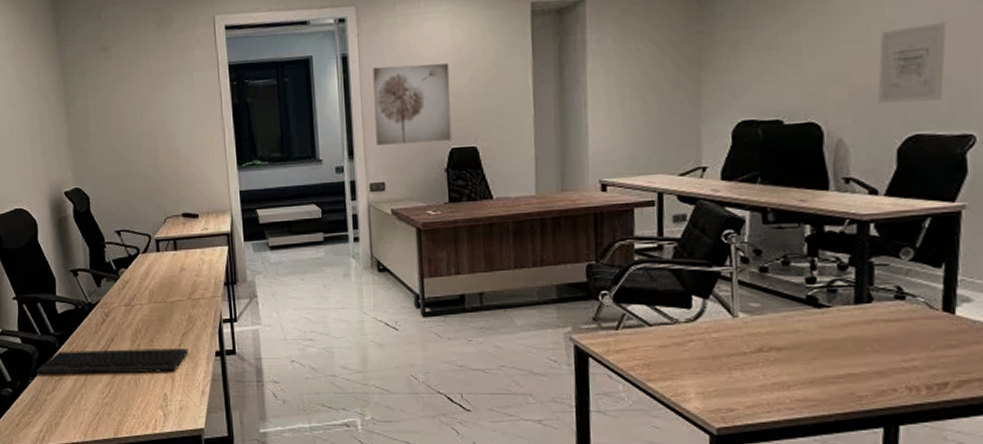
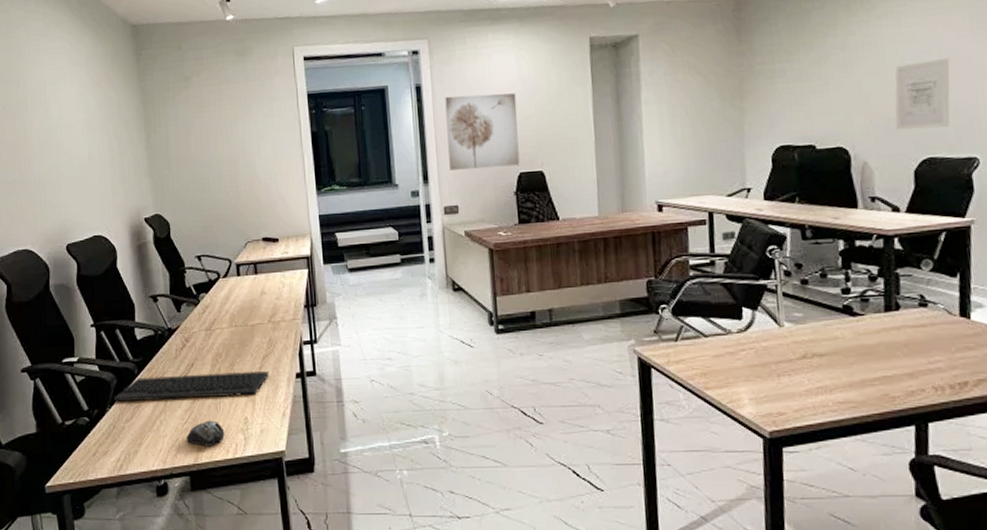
computer mouse: none [106,396,144,422] -> present [186,420,225,447]

